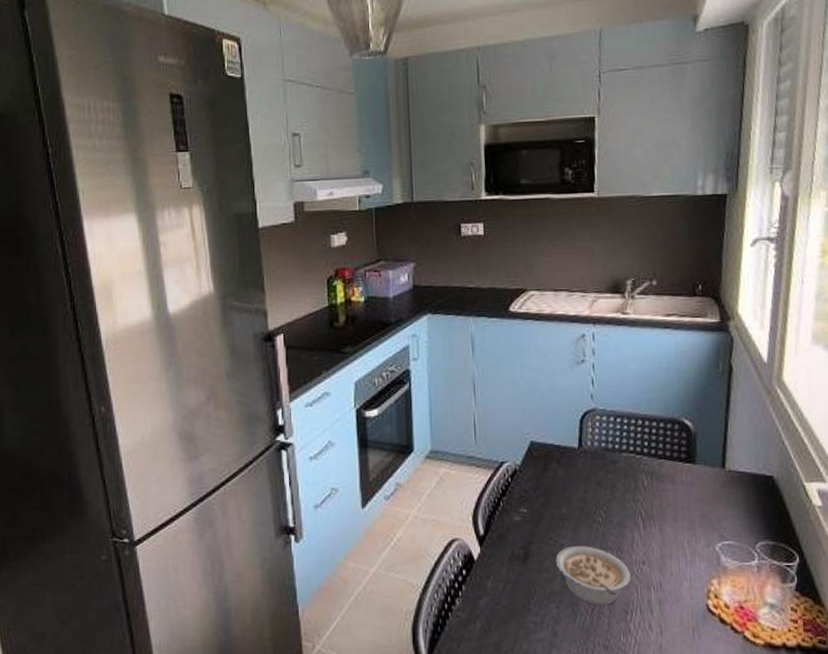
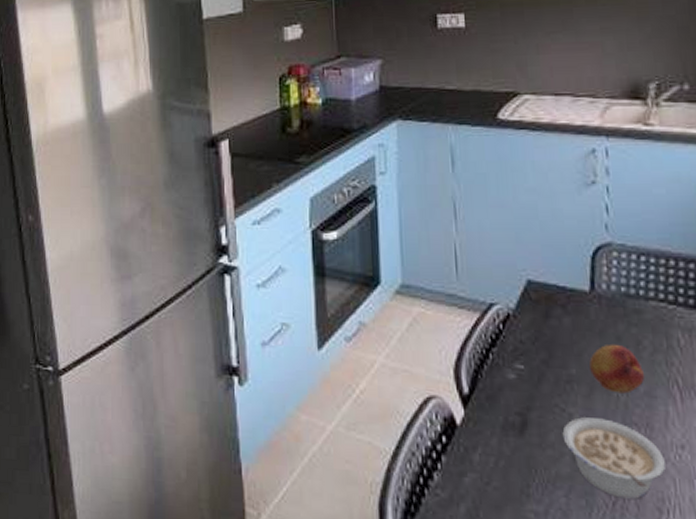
fruit: none [577,488,618,526] -> present [589,344,645,394]

